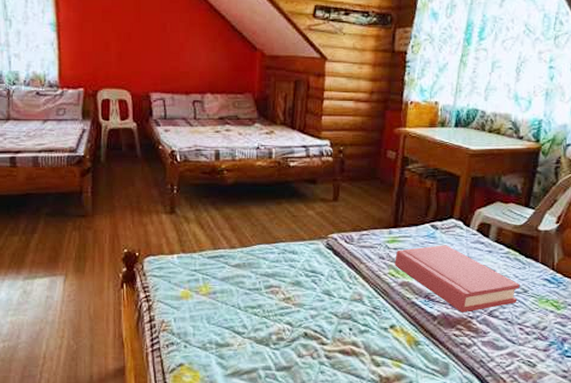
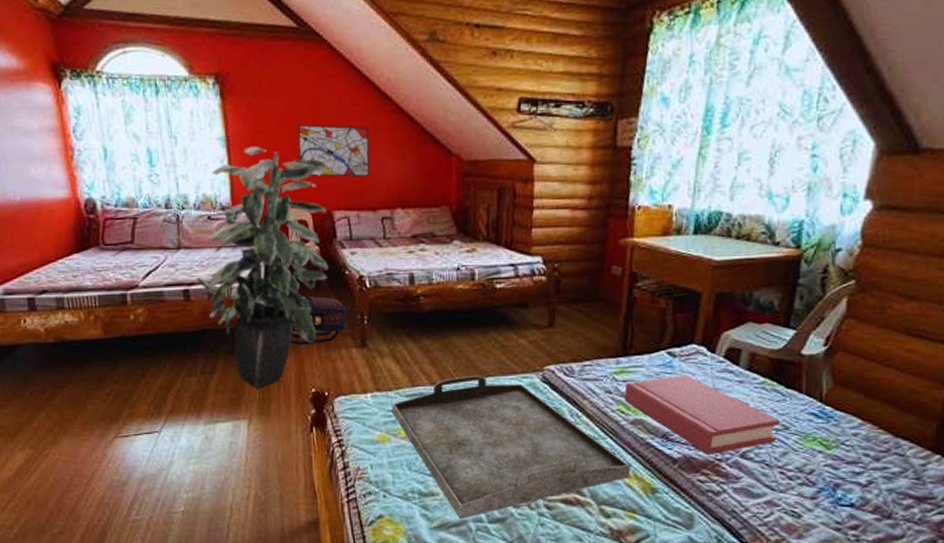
indoor plant: none [23,32,152,248] -> present [197,146,333,389]
satchel: none [106,167,158,210] -> present [288,297,347,345]
wall art: none [121,16,186,65] -> present [297,124,370,178]
serving tray: none [196,240,399,367] -> present [392,374,631,519]

